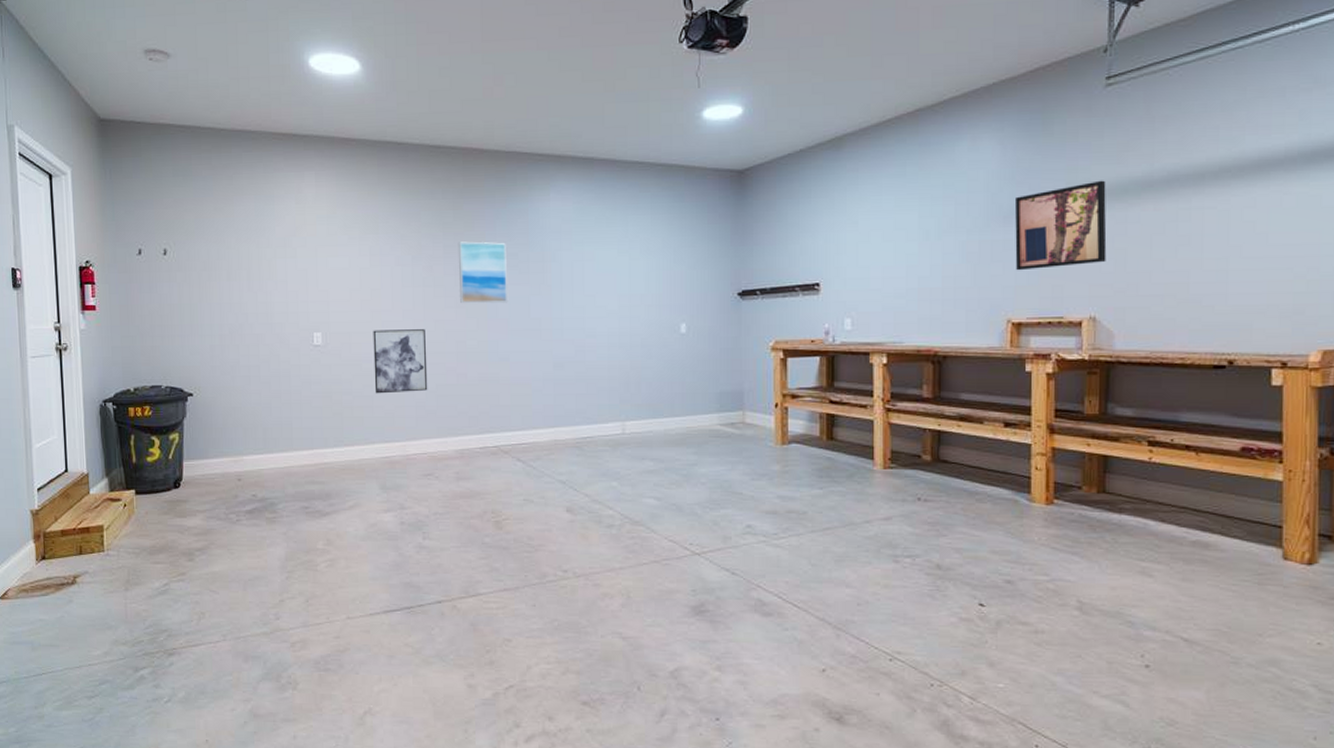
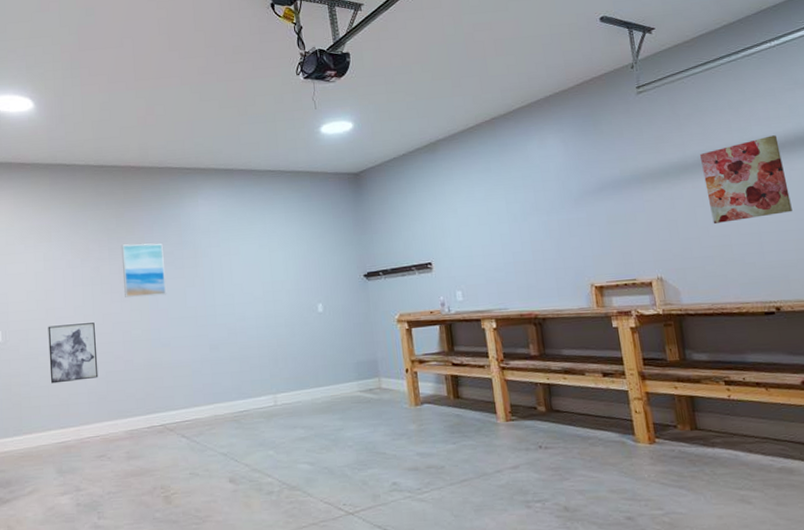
wall art: present [1015,180,1107,271] -> none [582,166,663,243]
wall art: none [1171,148,1276,256] -> present [700,135,793,223]

